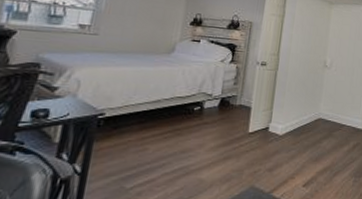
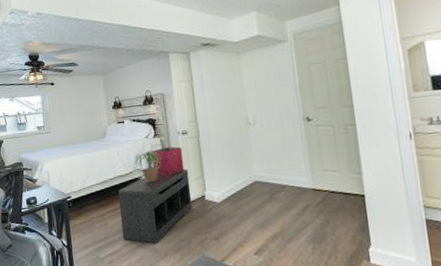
bench: none [163,99,259,174] -> present [118,169,193,244]
potted plant: none [199,75,233,108] -> present [134,150,161,182]
storage bin: none [221,74,258,103] -> present [152,146,185,176]

